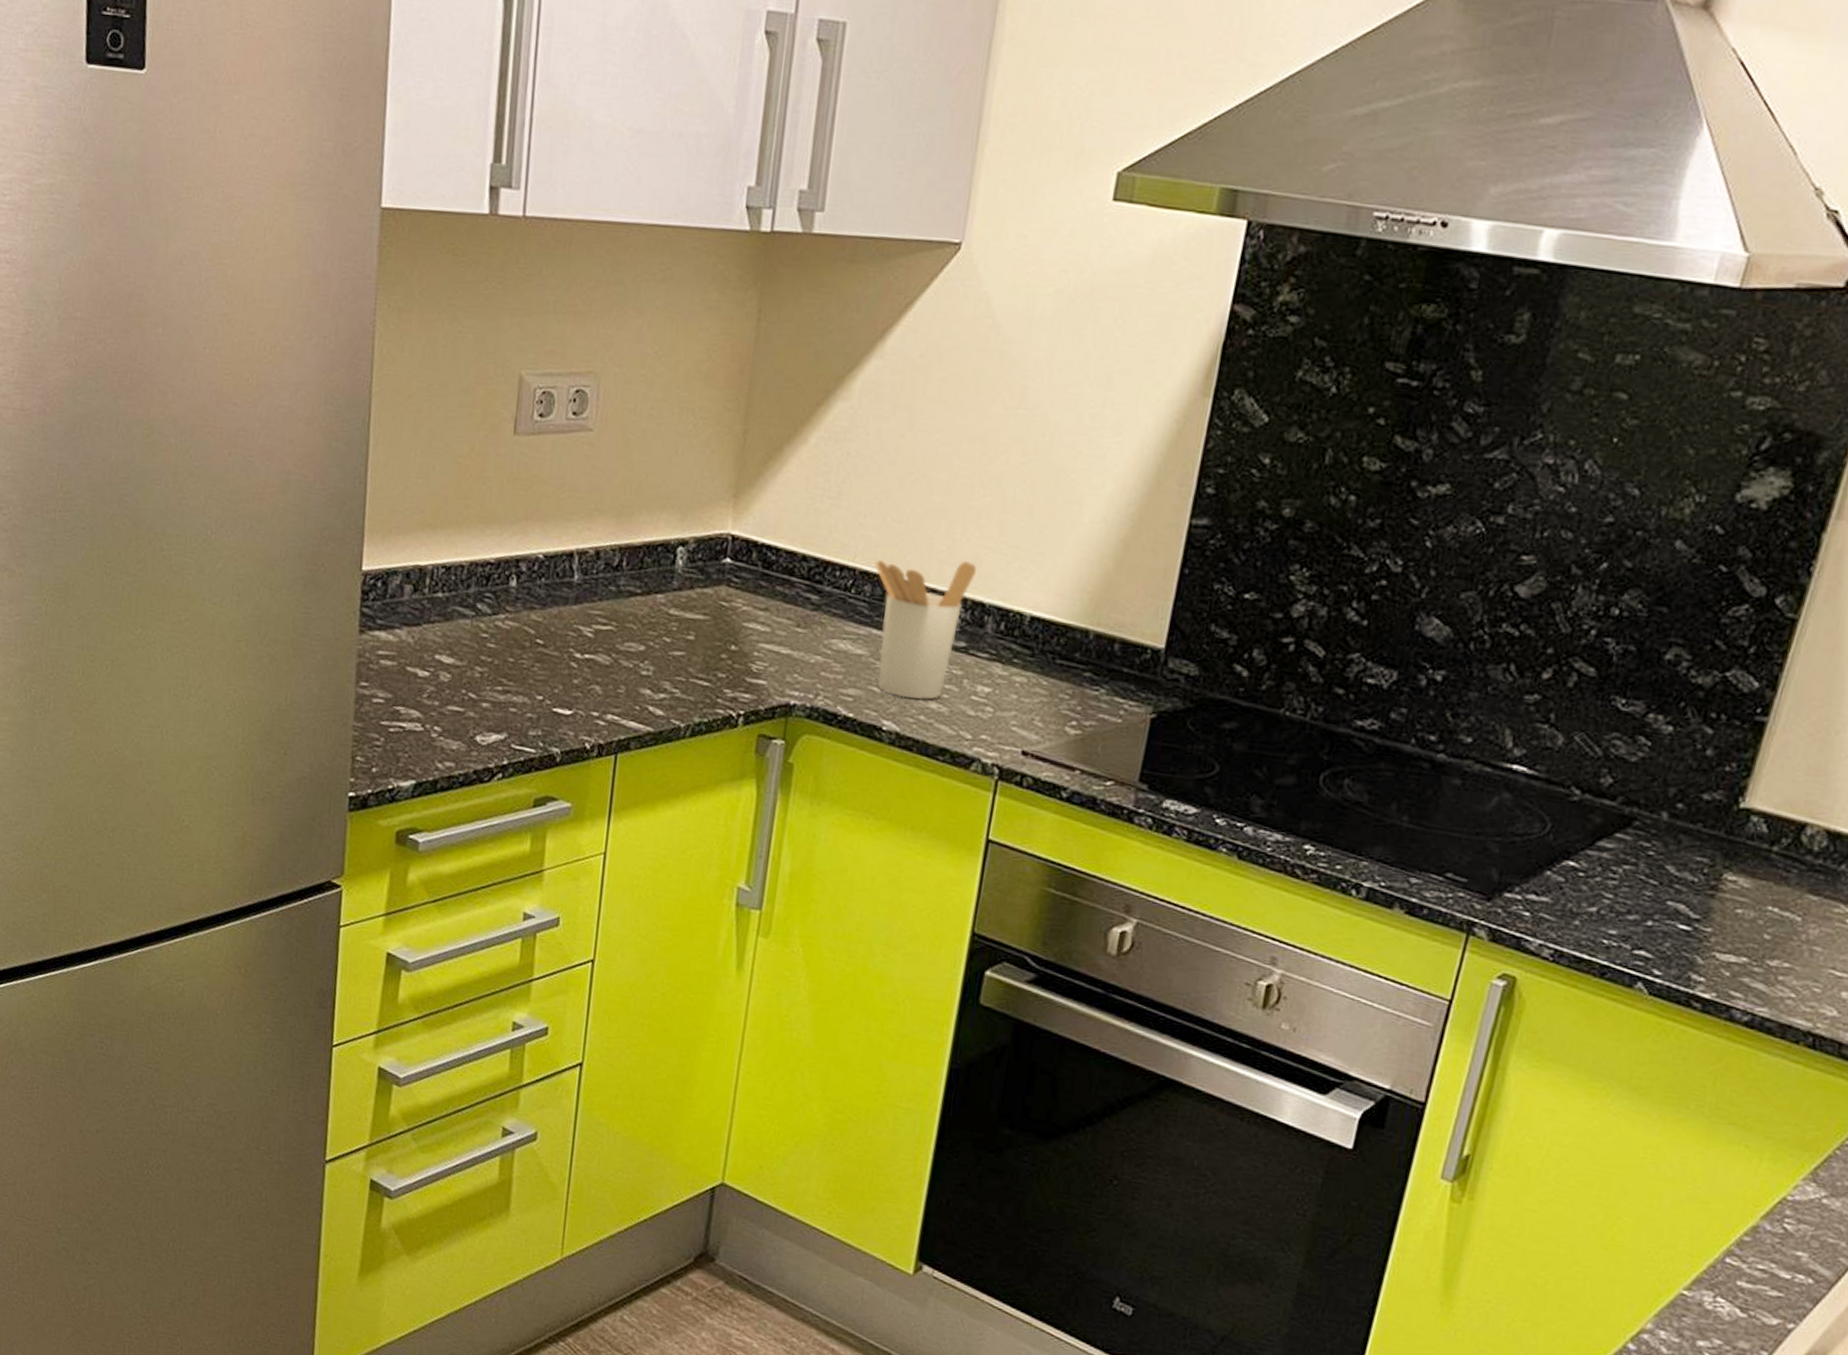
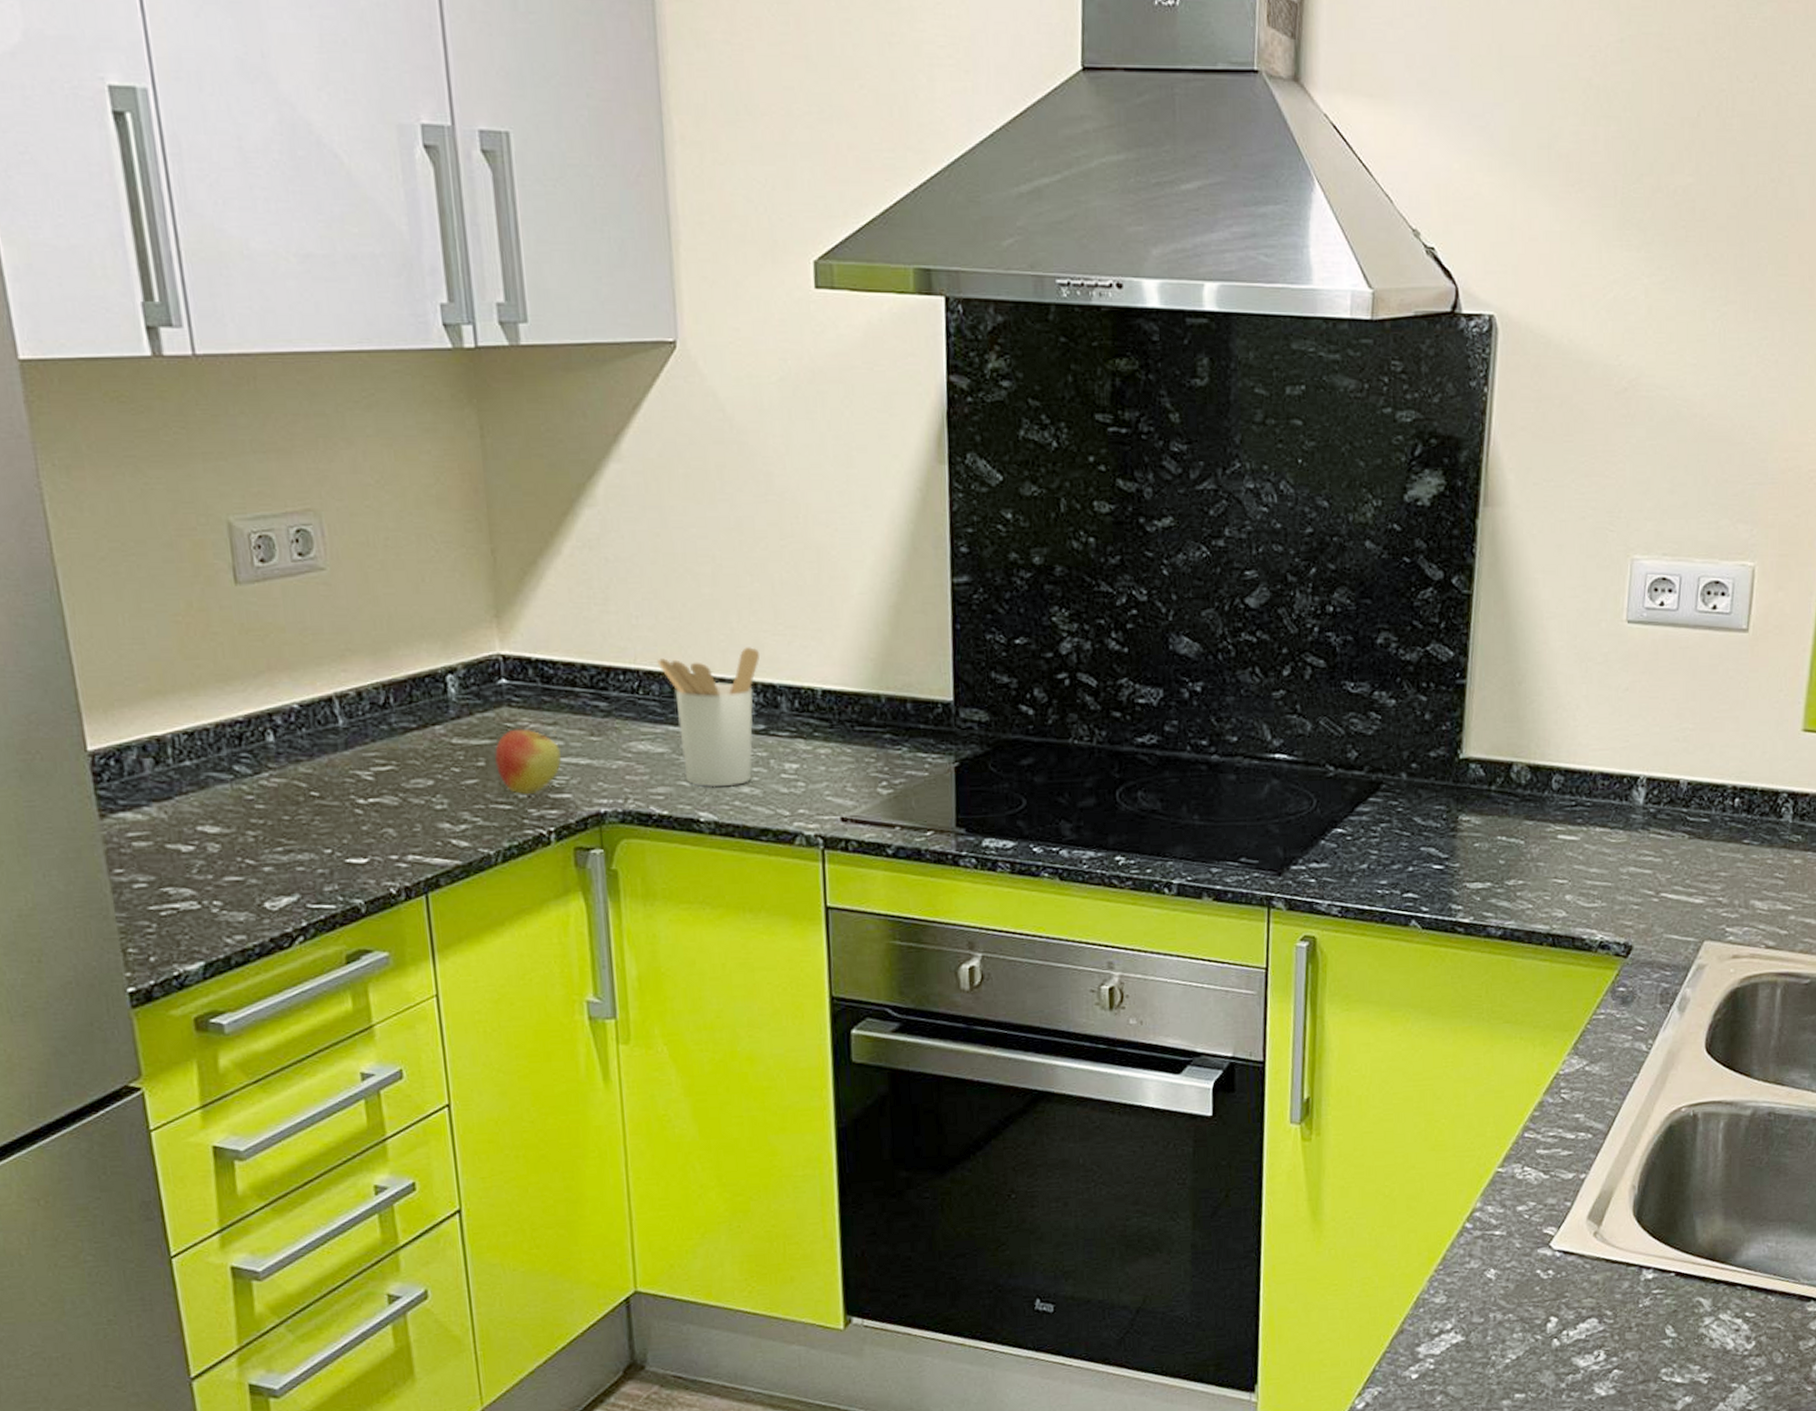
apple: none [703,608,767,675] -> present [494,728,562,794]

